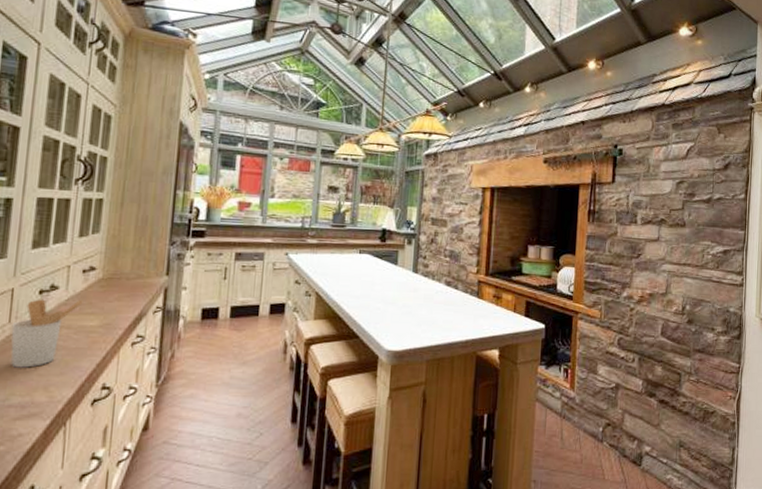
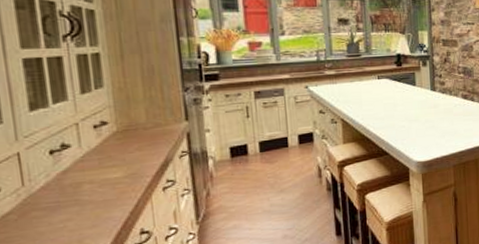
utensil holder: present [11,299,83,368] -> none [26,155,101,228]

